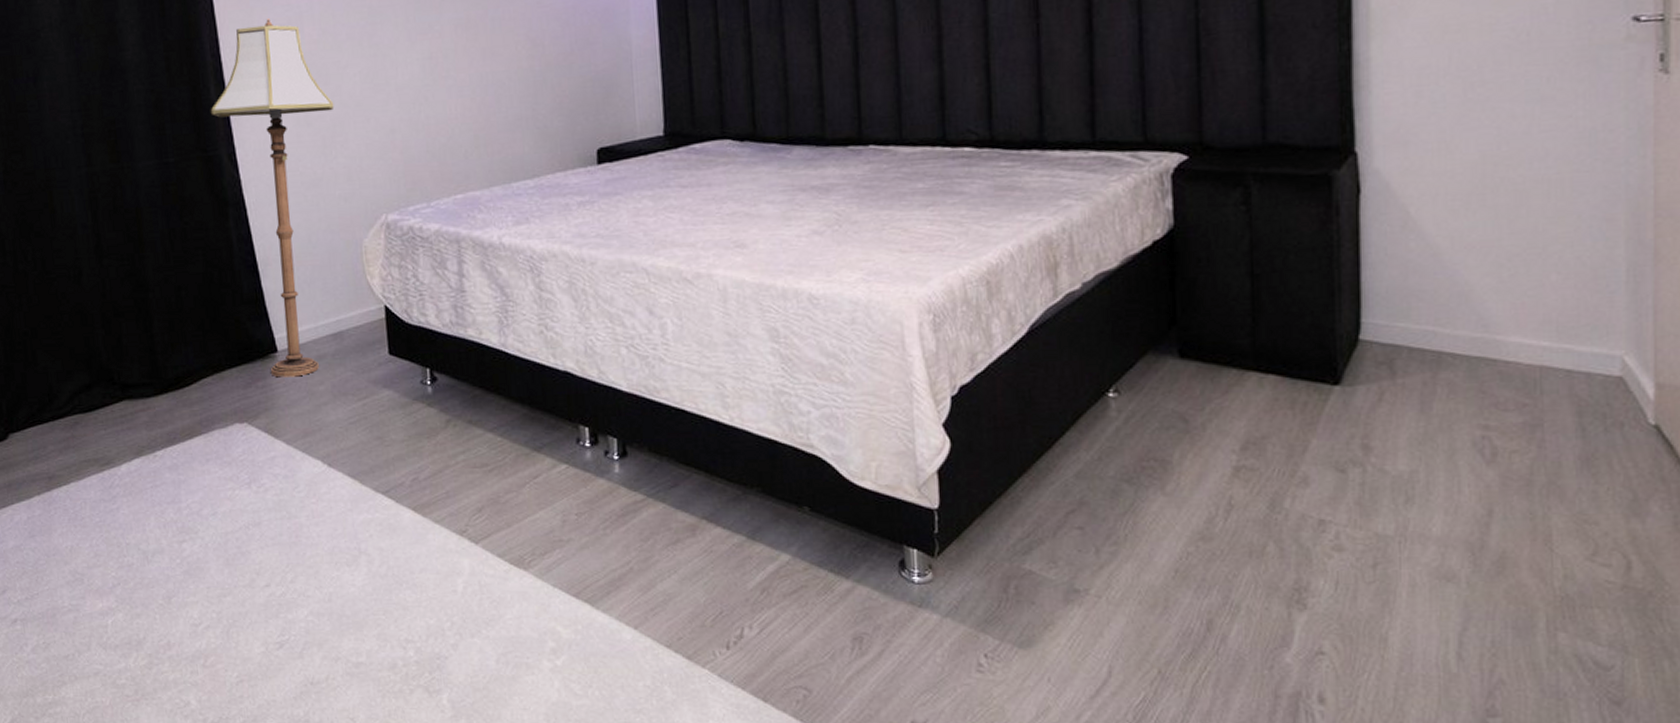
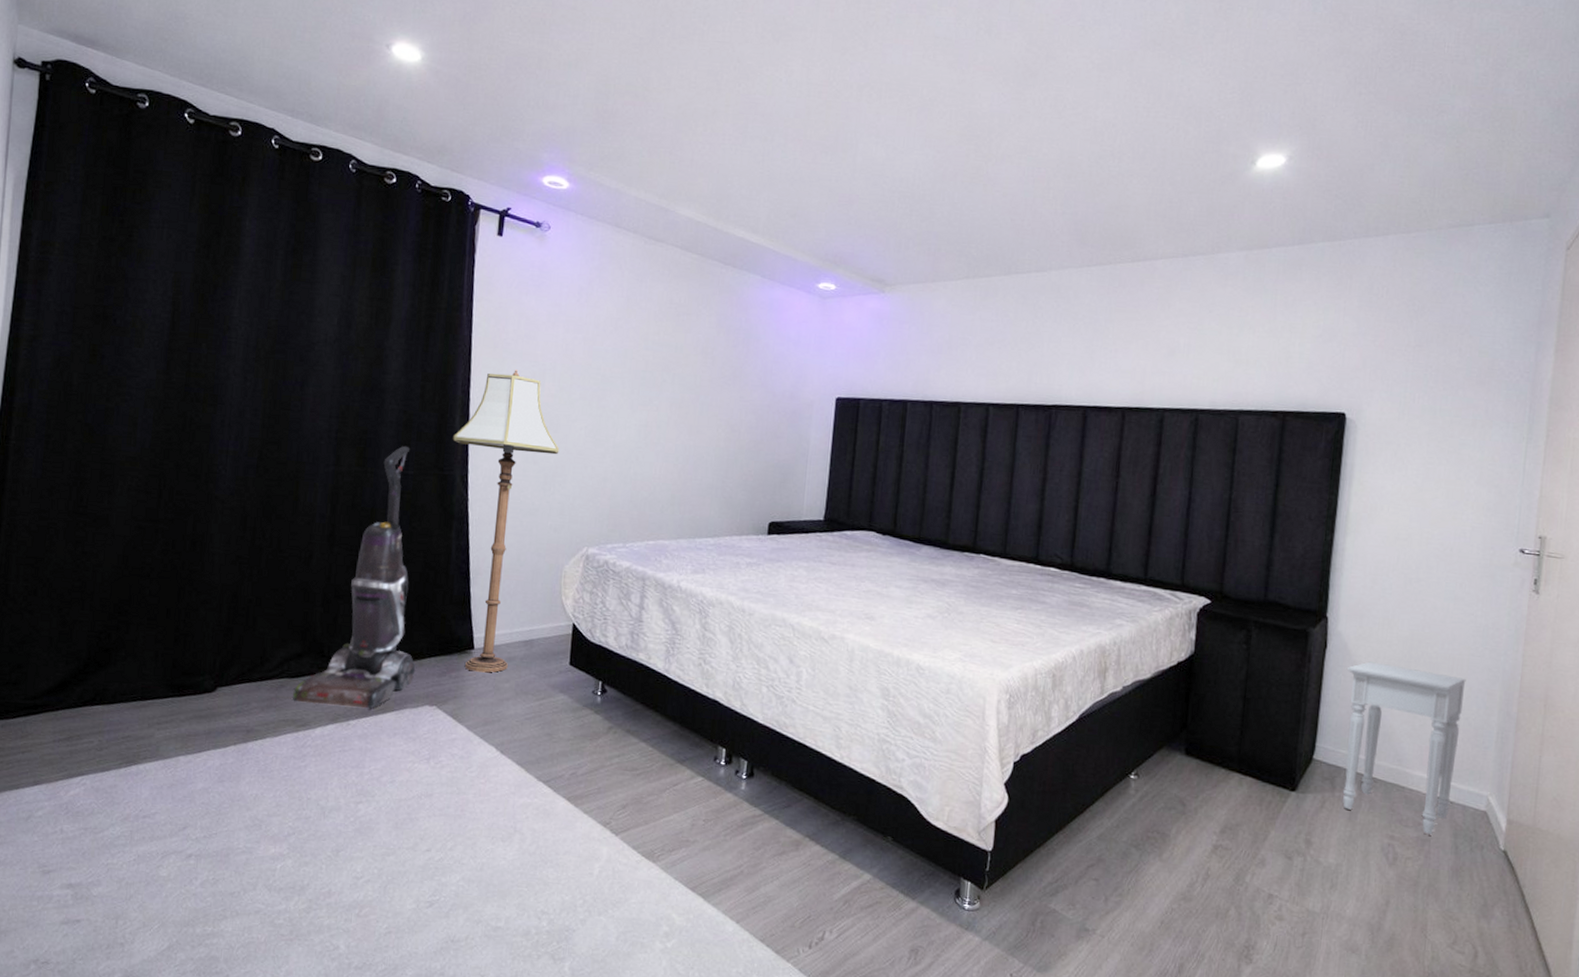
vacuum cleaner: none [89,131,218,439] -> present [293,446,416,708]
nightstand: none [1392,201,1571,417] -> present [1342,661,1466,834]

